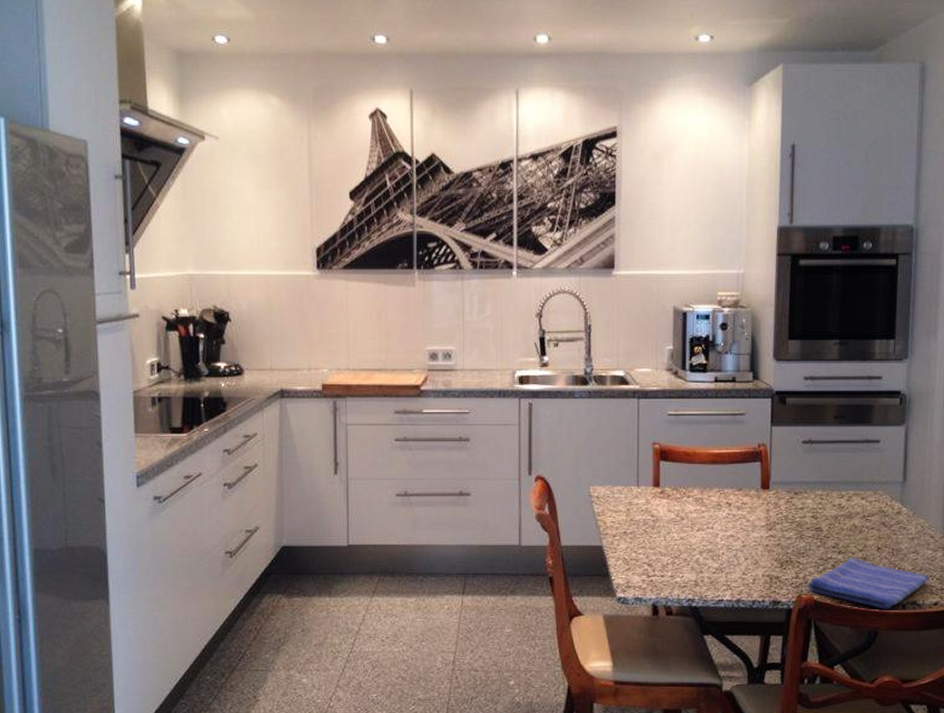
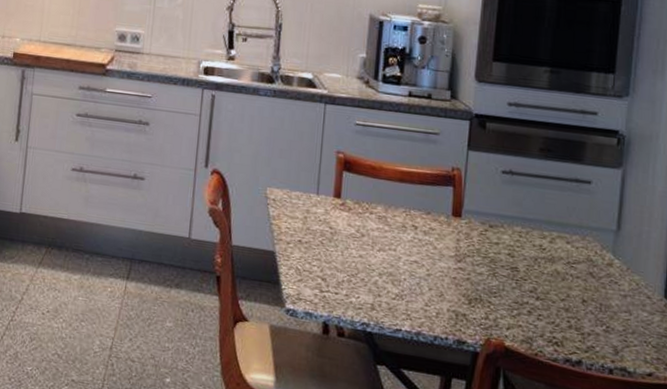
dish towel: present [807,556,930,609] -> none [498,305,644,371]

